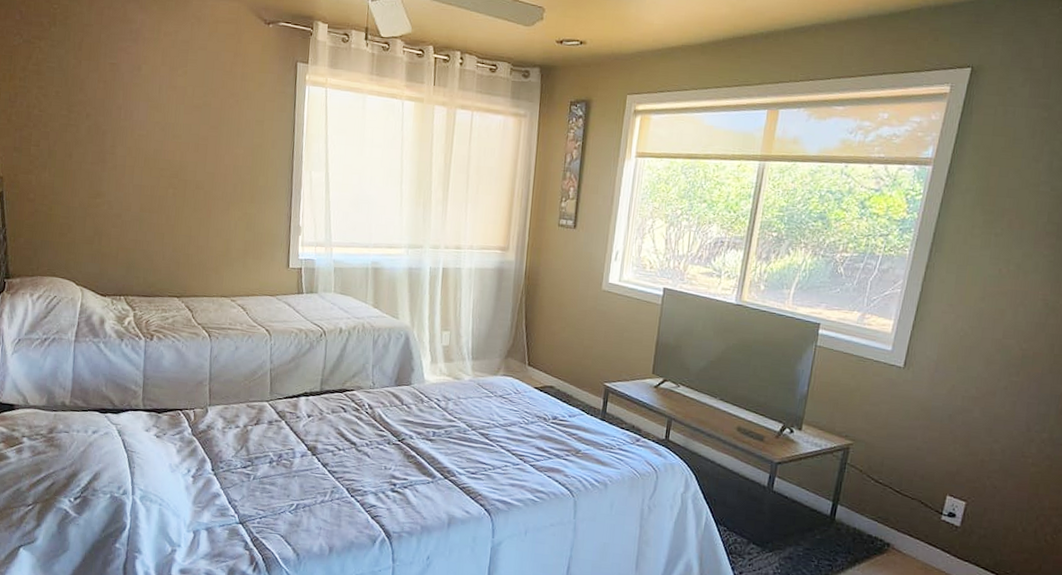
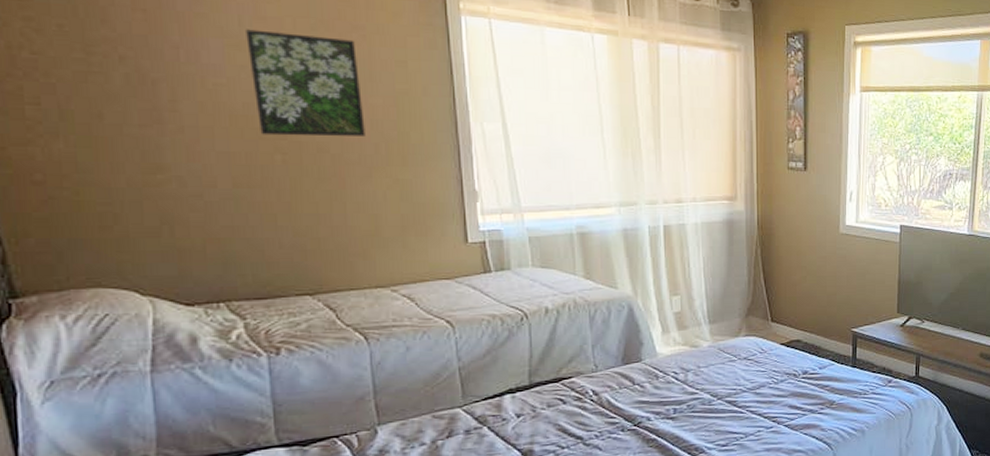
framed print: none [162,95,231,178] -> present [246,29,365,136]

